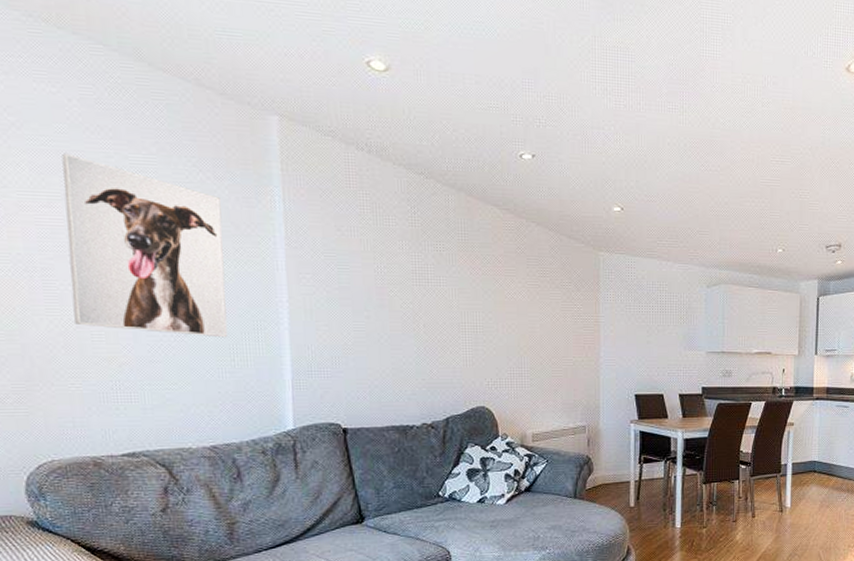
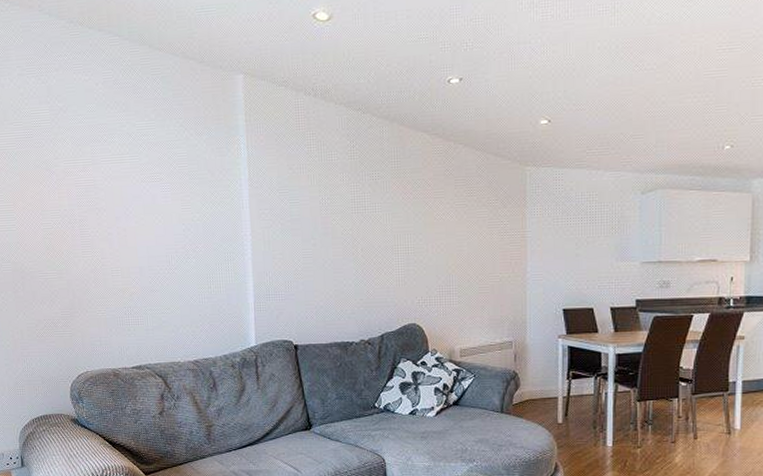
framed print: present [62,153,228,338] -> none [92,127,206,269]

